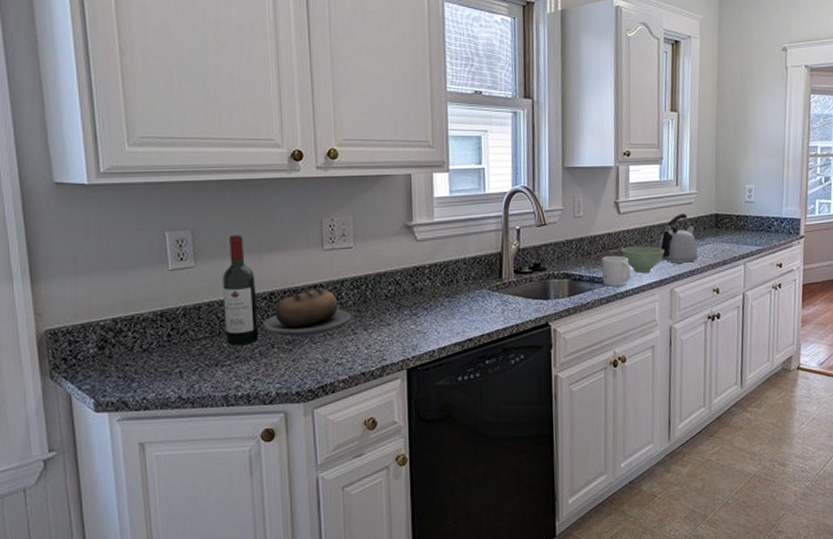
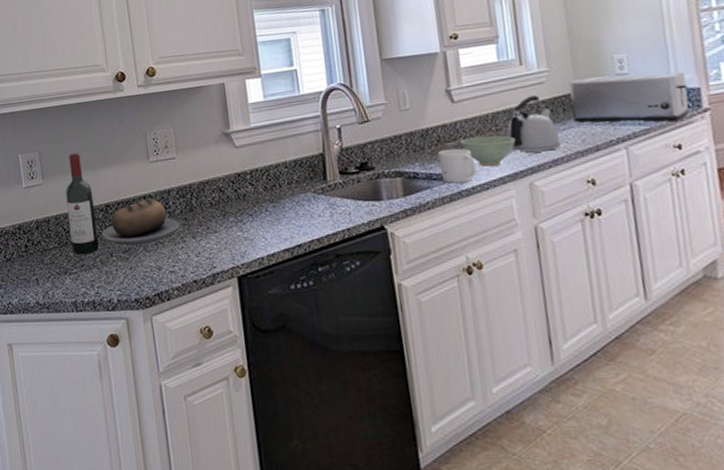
toaster: none [709,201,793,244] -> present [568,71,689,123]

